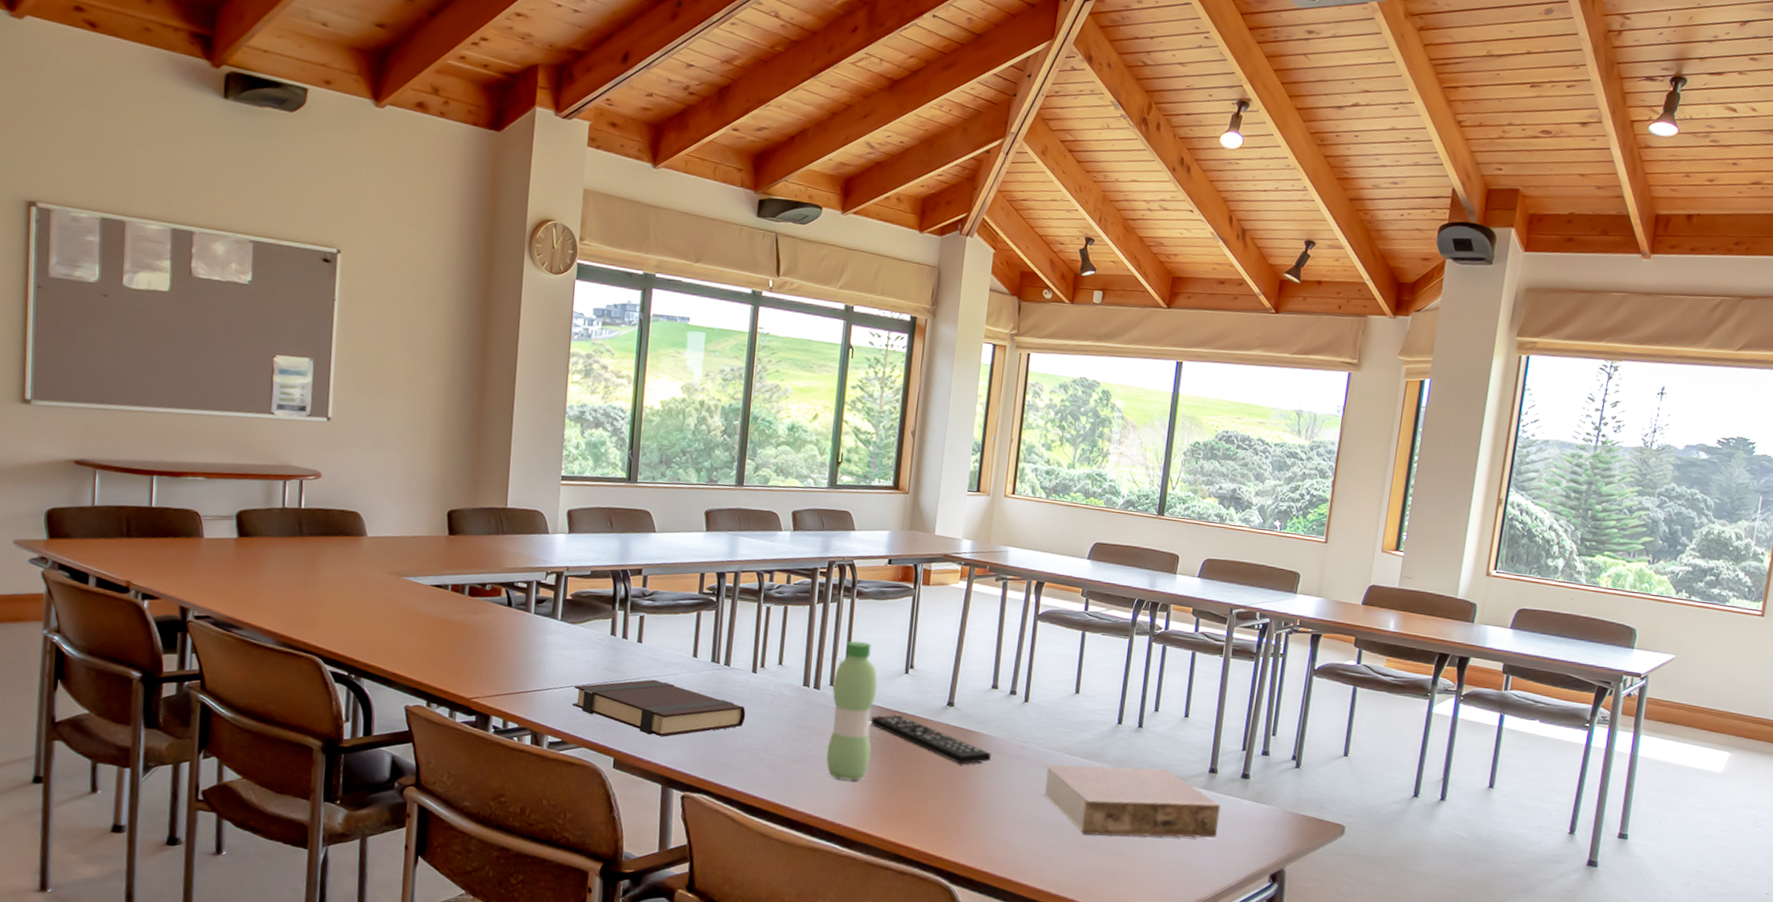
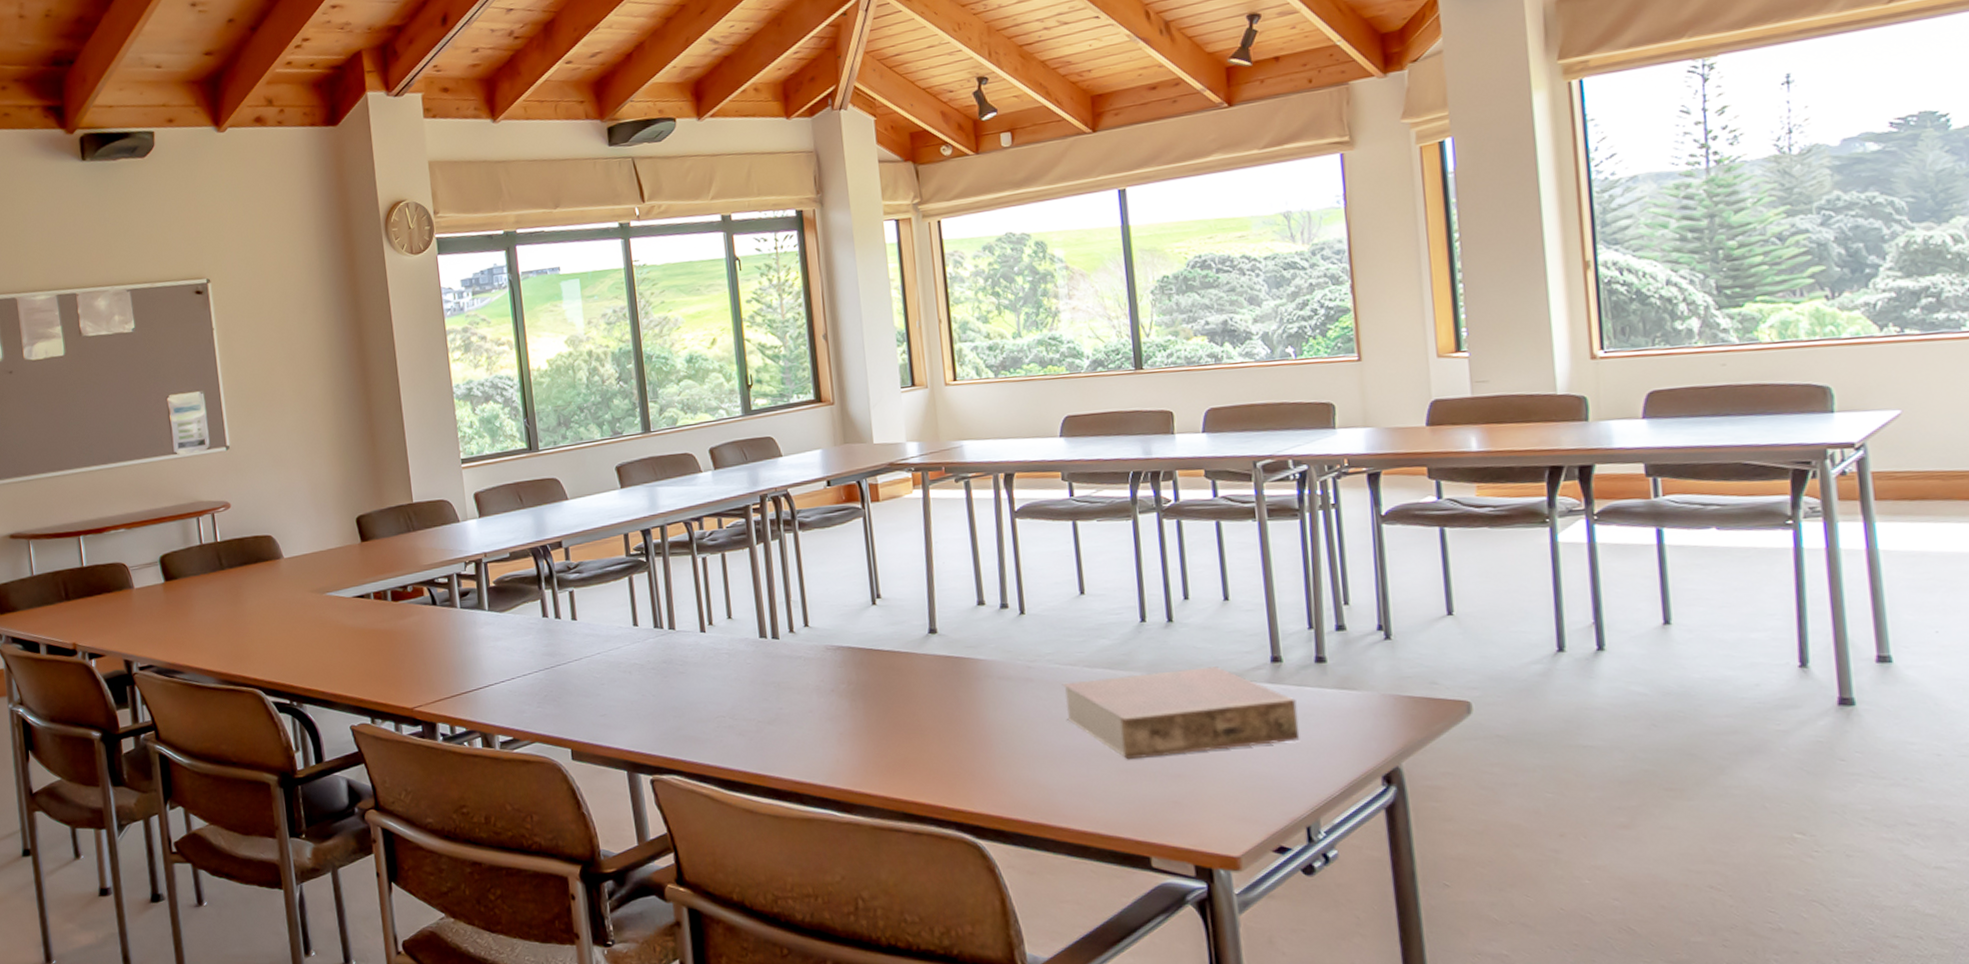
book: present [571,679,746,737] -> none [515,657,703,719]
water bottle: present [826,641,878,781] -> none [792,577,853,737]
remote control: present [871,714,991,765] -> none [844,652,994,698]

